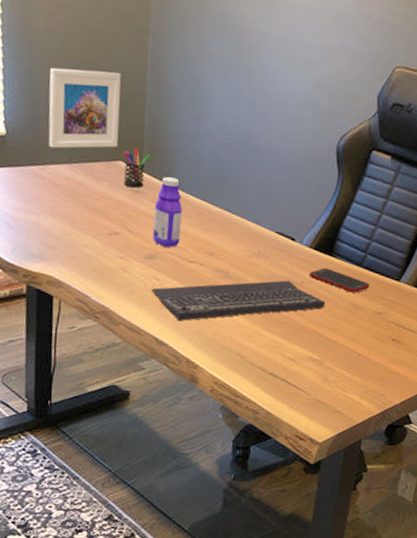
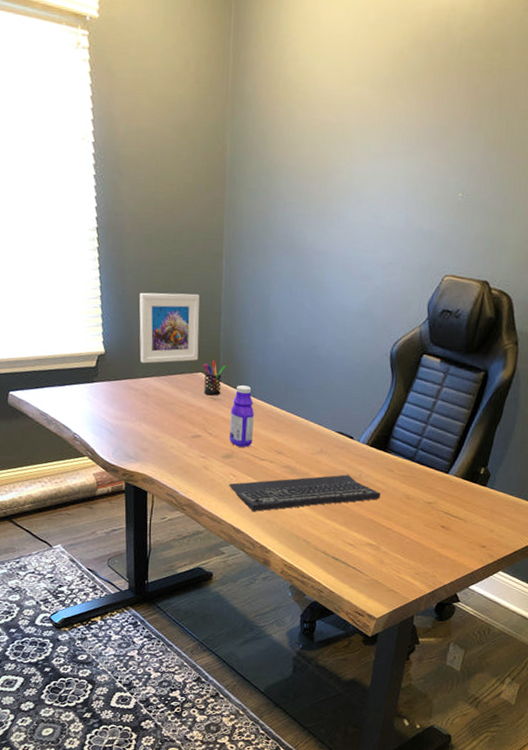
cell phone: present [308,268,370,293] -> none [365,462,421,485]

